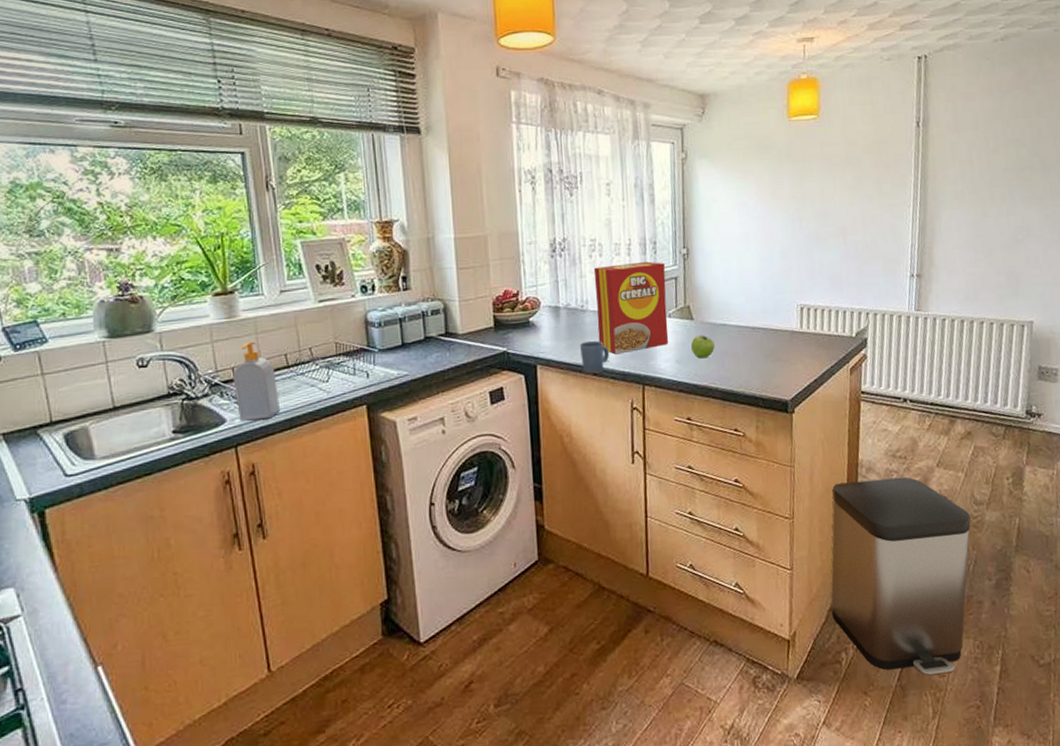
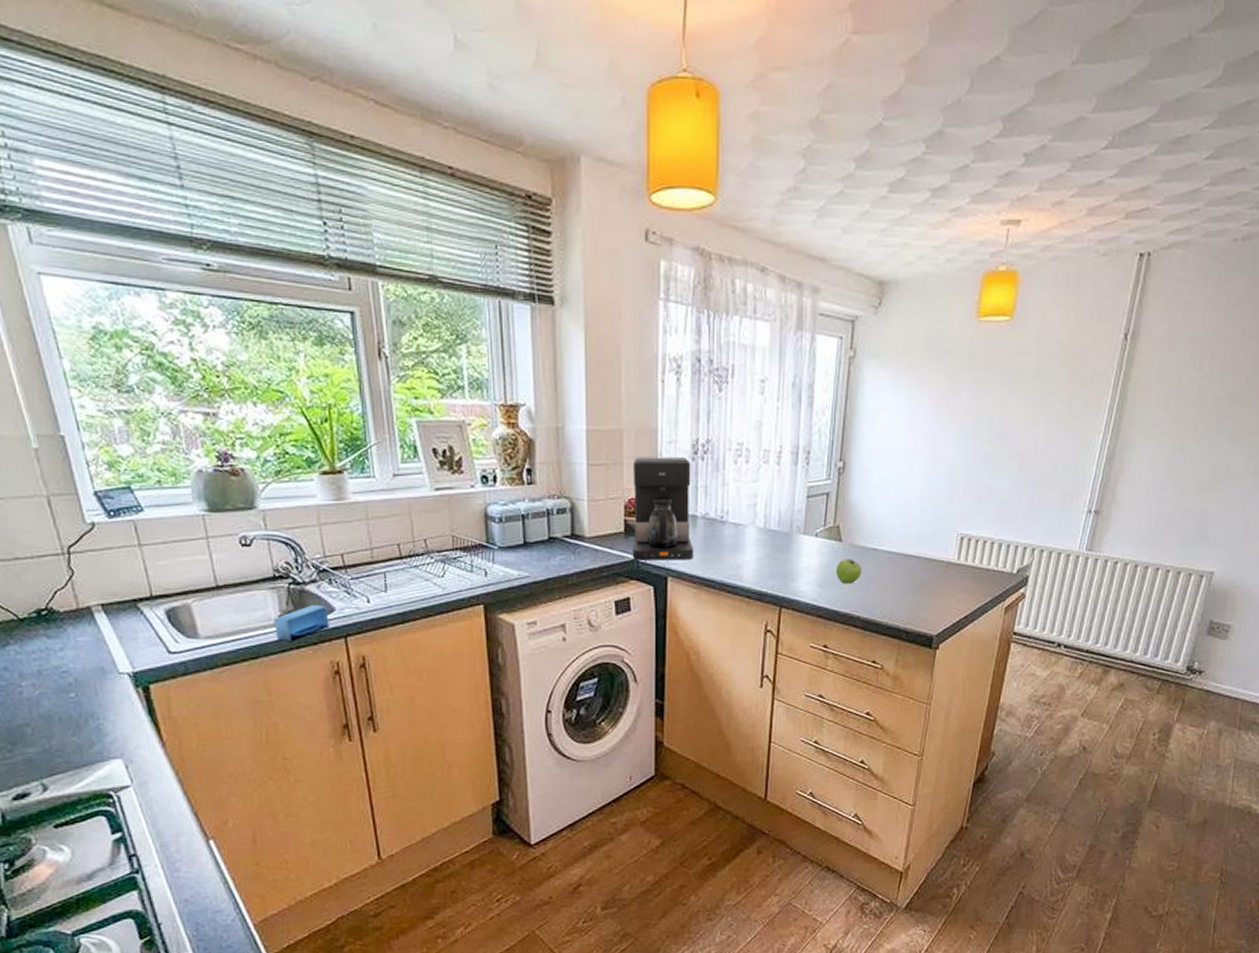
sponge: none [167,417,221,457] -> present [273,604,329,642]
soap bottle: present [233,341,281,423] -> none [342,527,393,613]
coffee maker: none [498,256,559,352] -> present [632,457,693,561]
mug: present [580,340,609,374] -> none [716,555,746,591]
cereal box: present [593,261,669,355] -> none [736,472,817,572]
pedal bin: present [831,477,971,676] -> none [949,724,1109,917]

